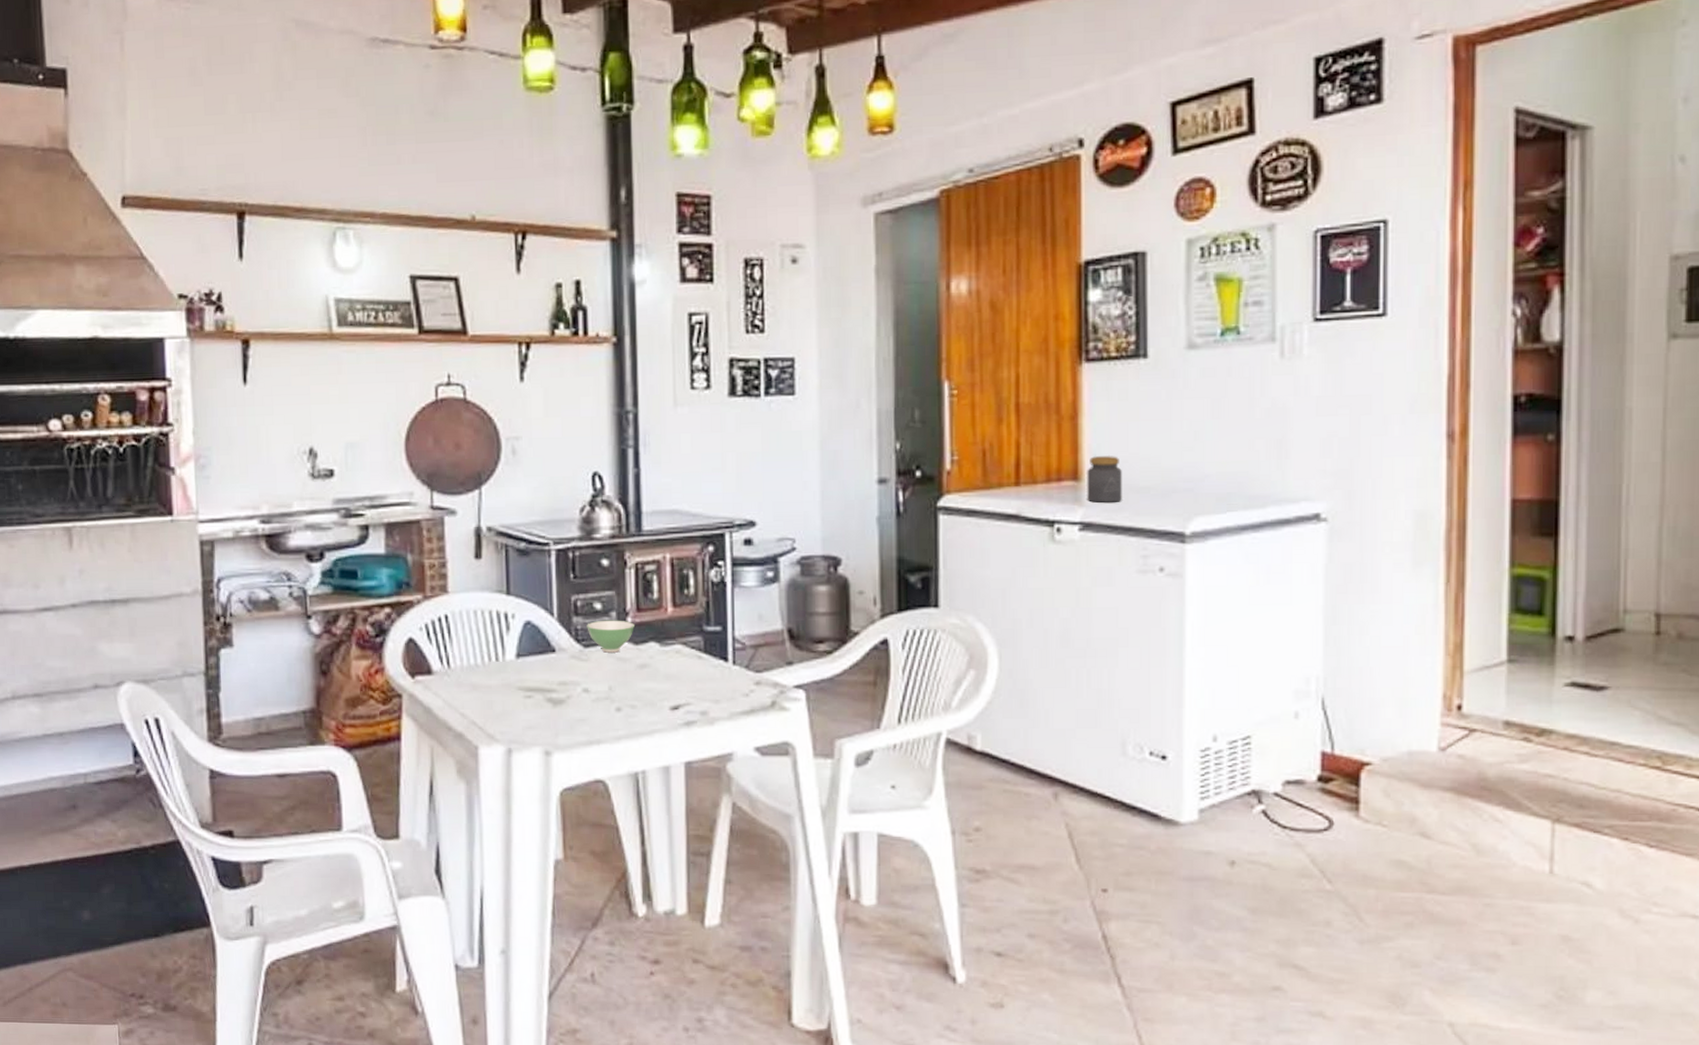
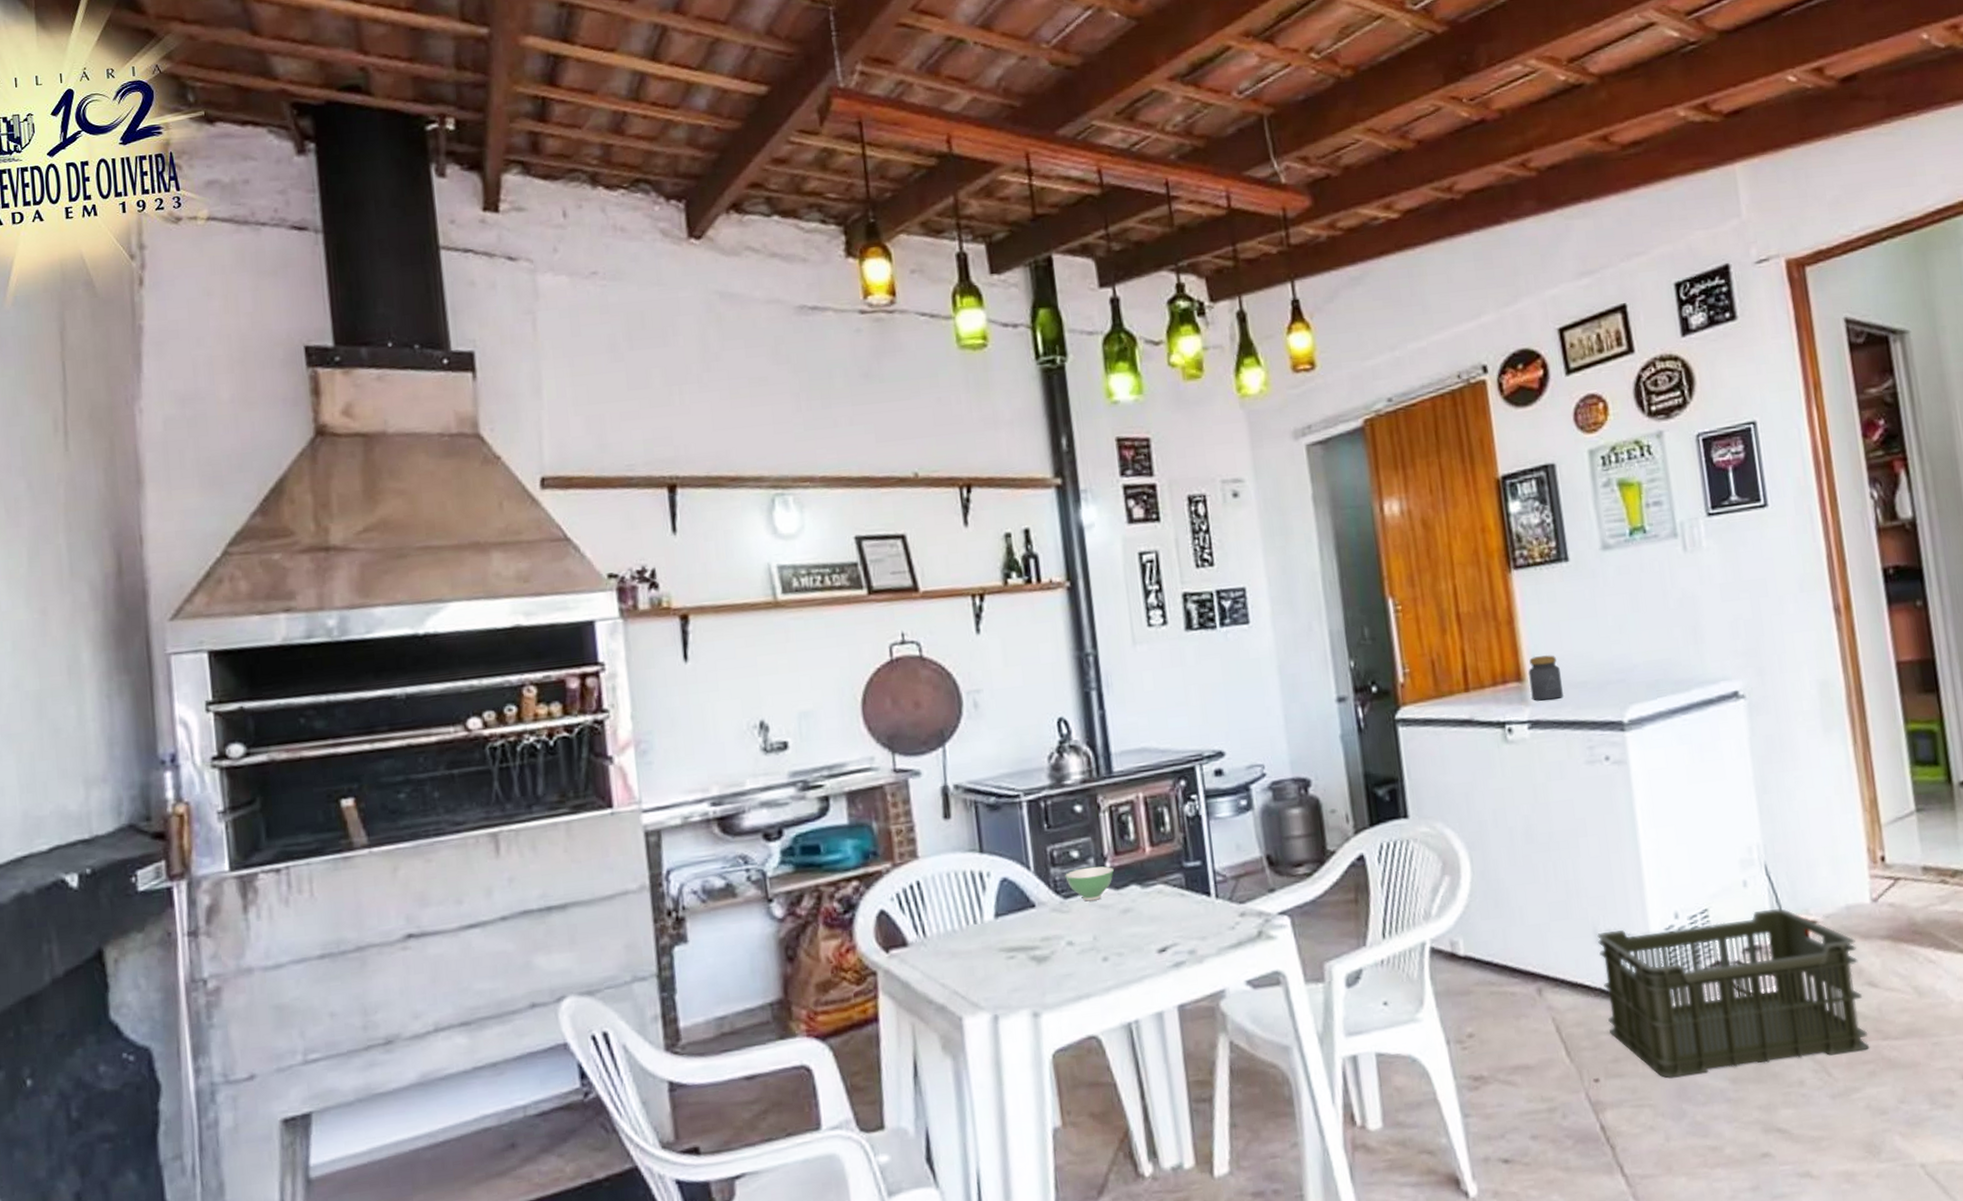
plastic crate: none [1125,744,1413,901] -> present [1597,907,1869,1079]

